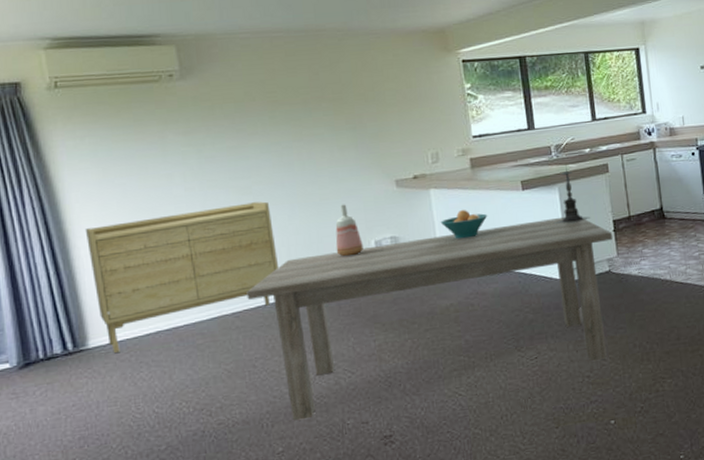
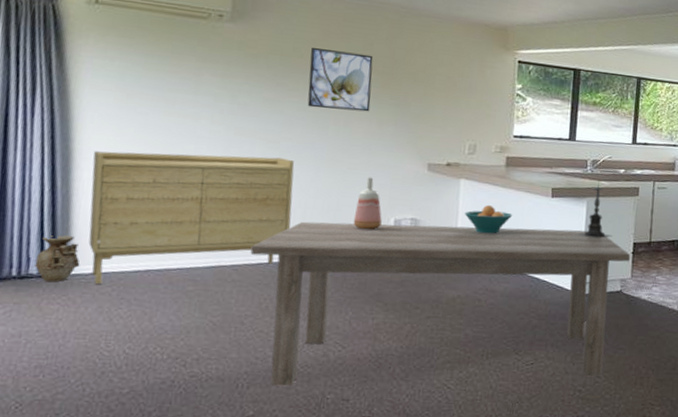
vase: none [57,311,97,359] -> present [35,235,80,283]
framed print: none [260,84,329,148] -> present [307,47,374,112]

